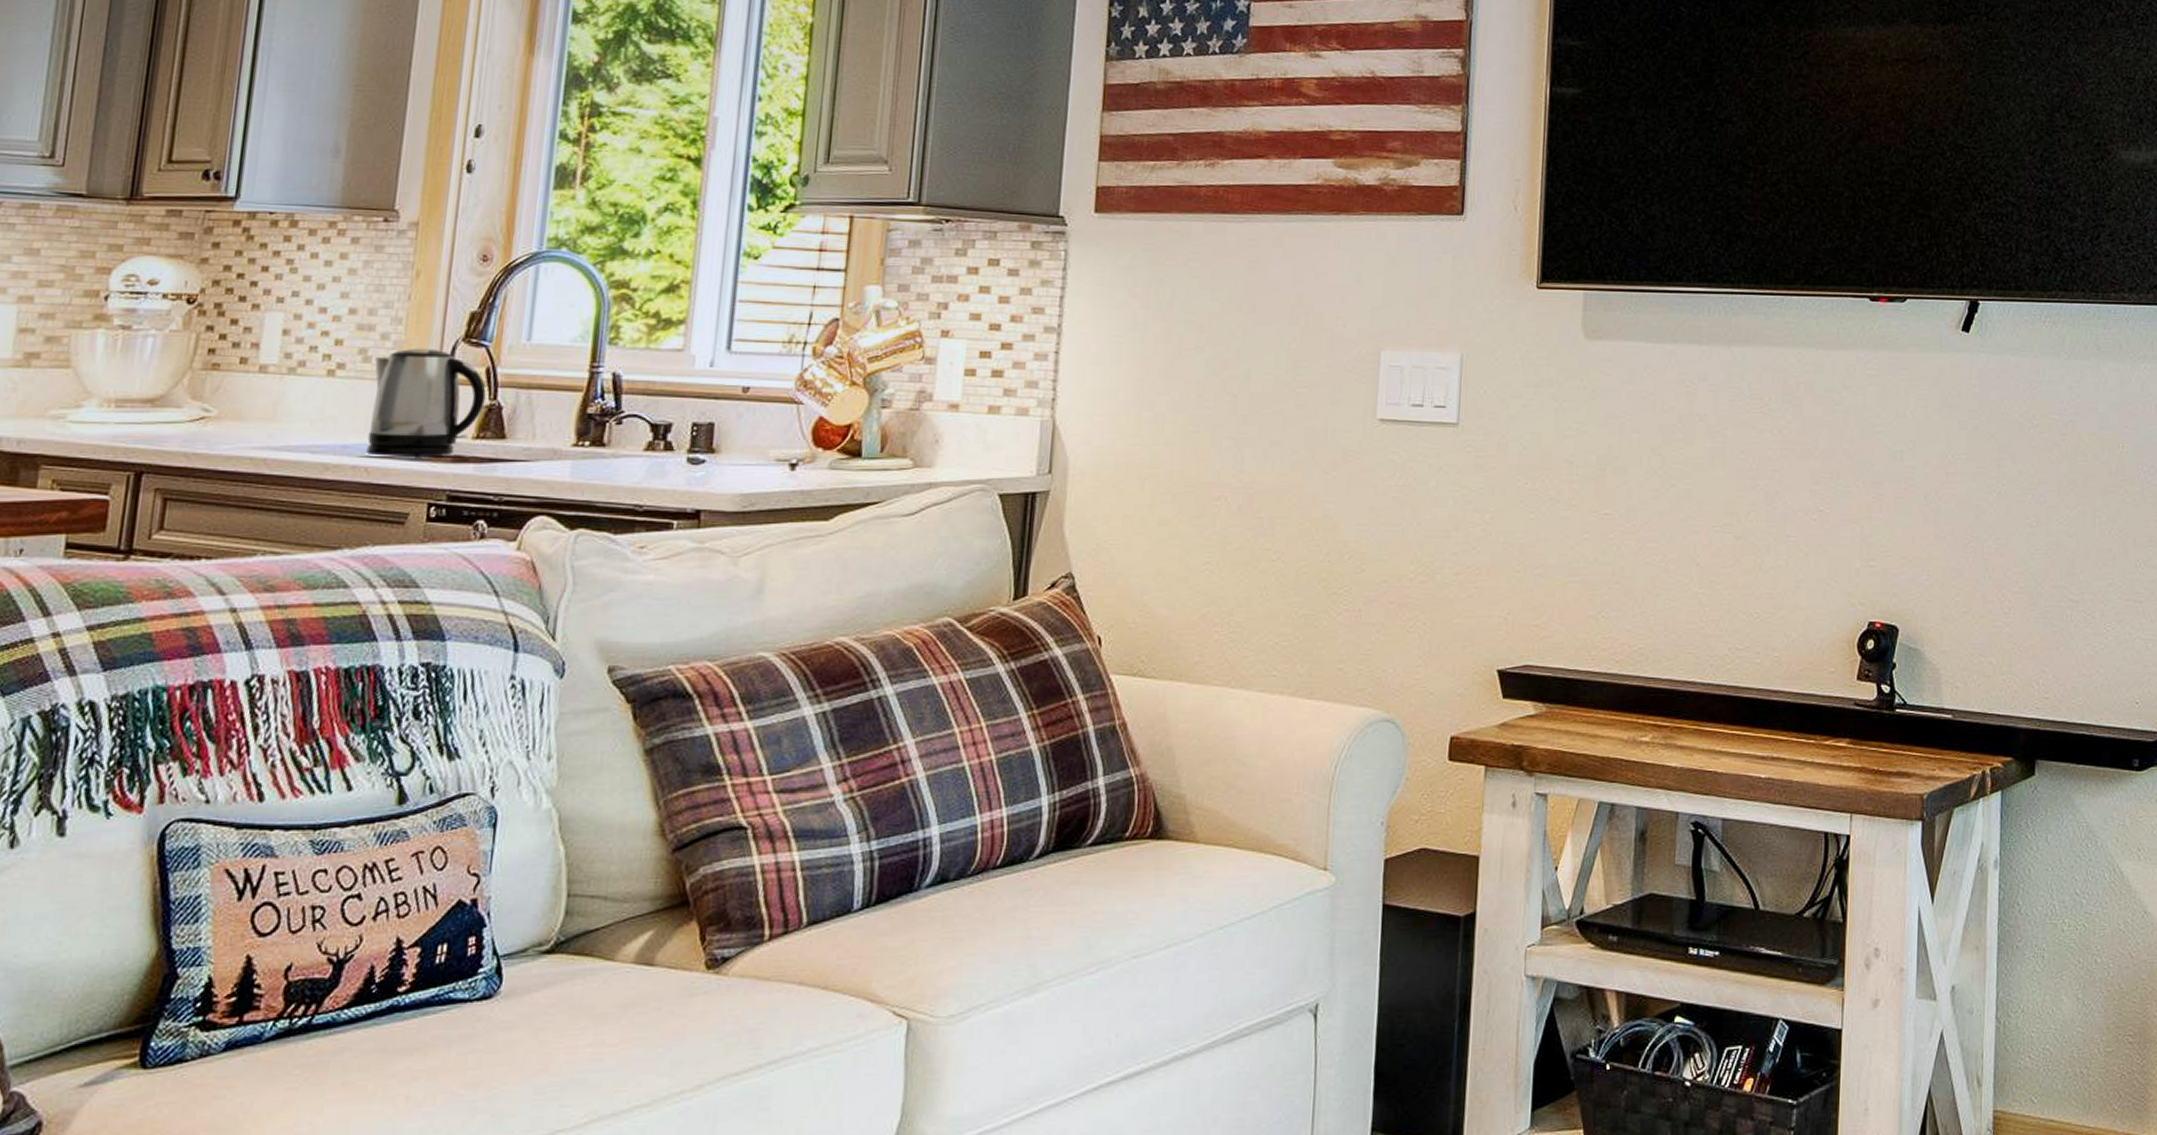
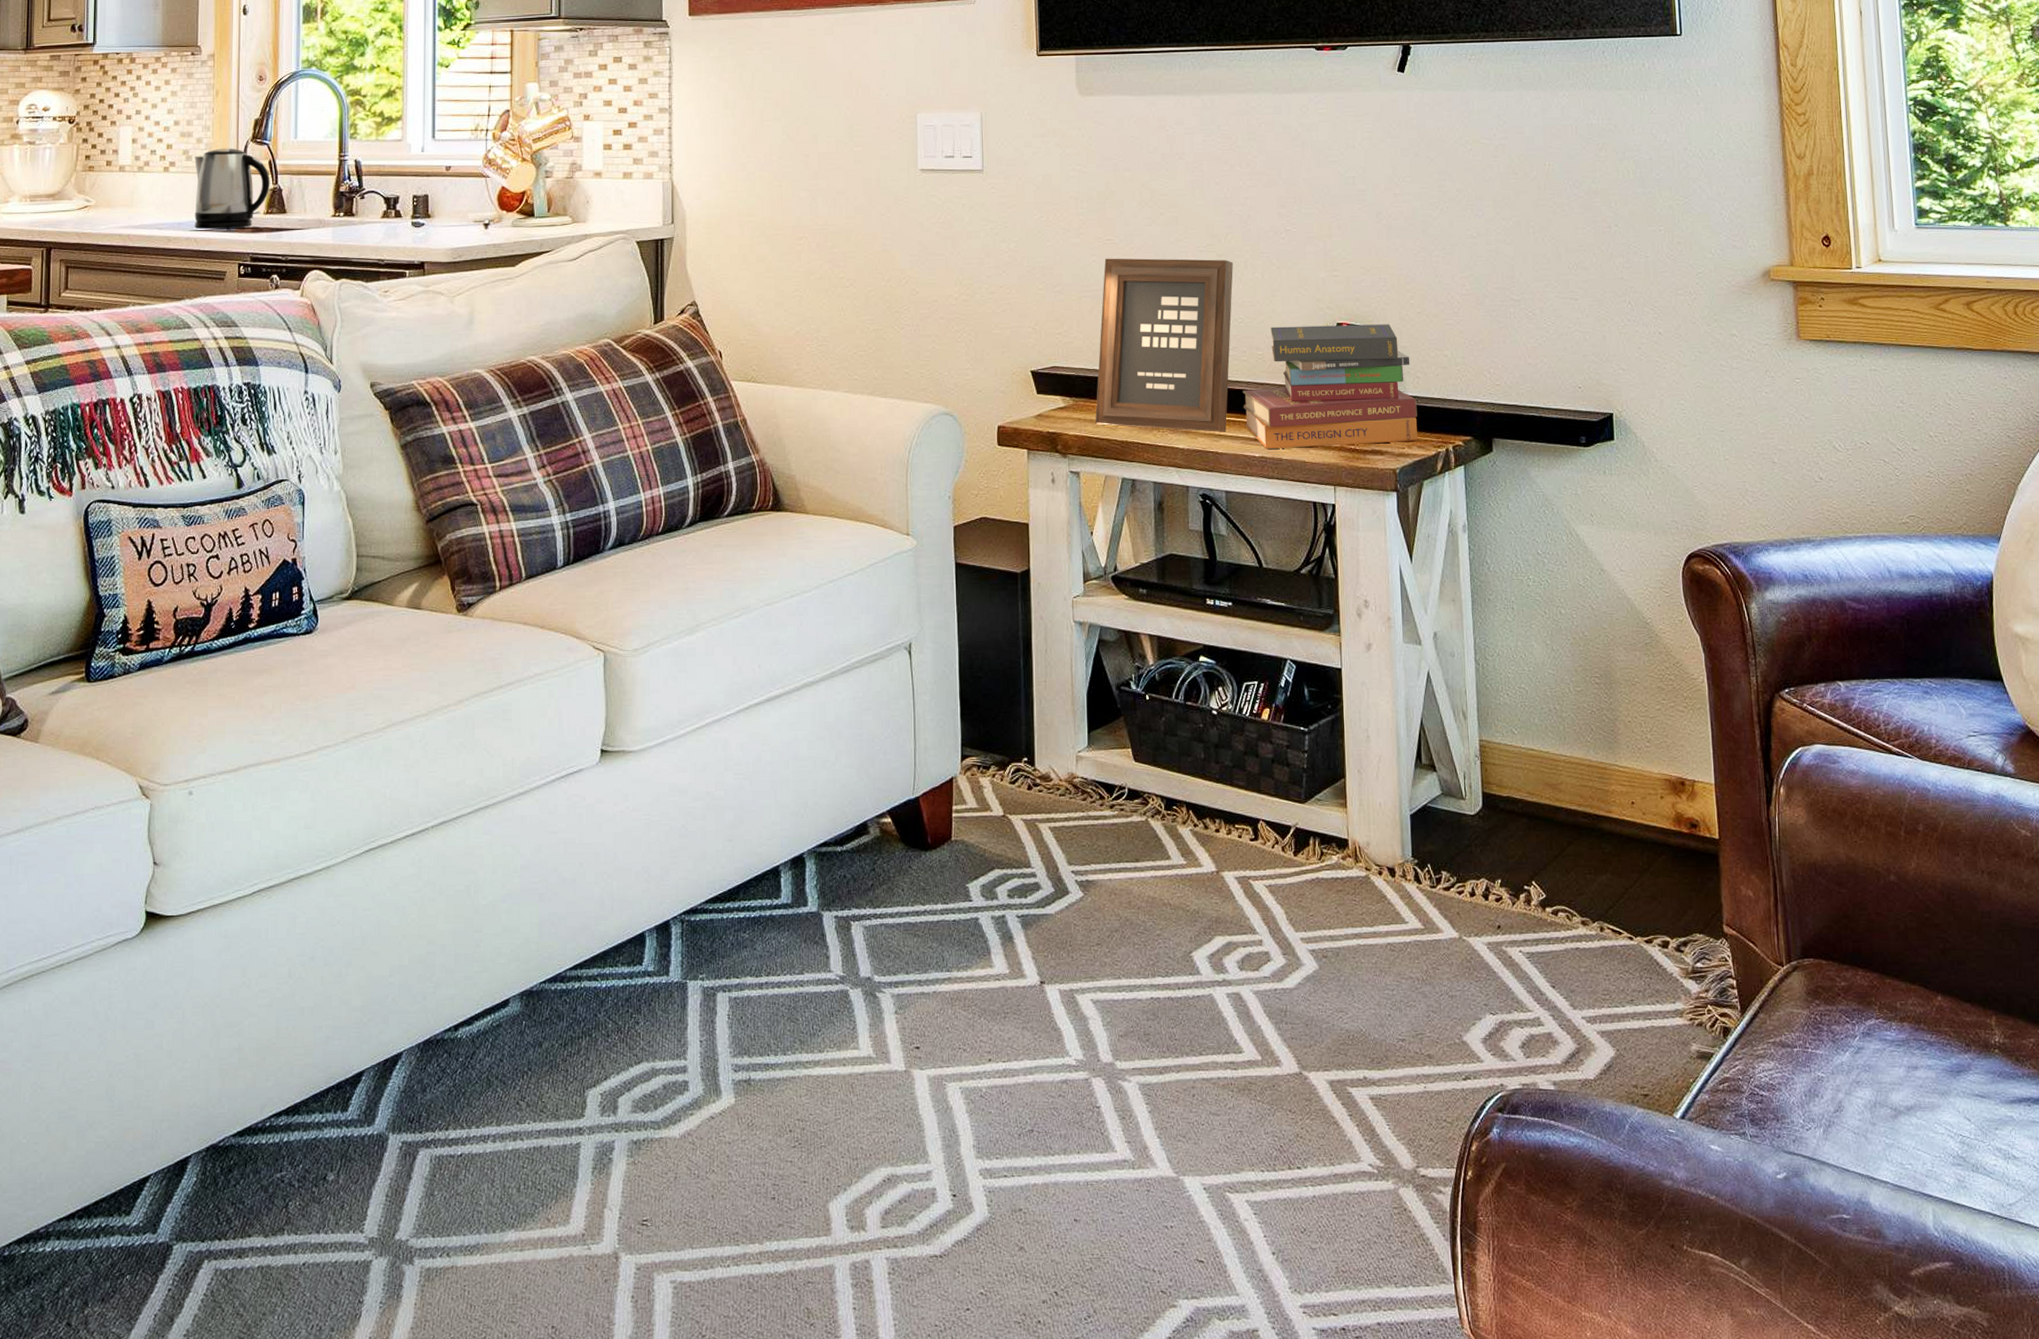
picture frame: none [1572,536,1753,748] -> present [1095,258,1233,432]
books: none [1751,624,1953,769] -> present [1242,324,1419,449]

